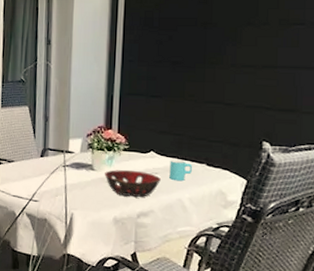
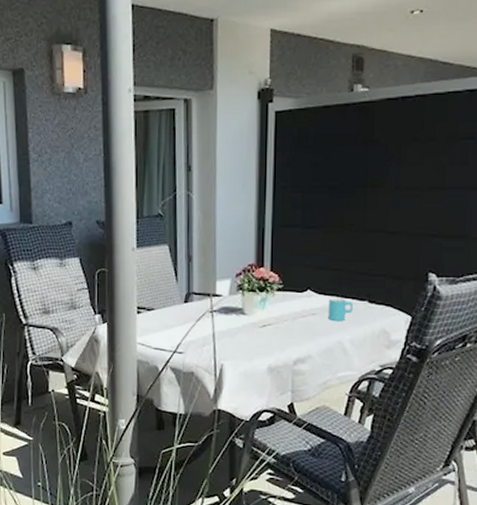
decorative bowl: present [105,169,161,198] -> none [257,312,319,343]

